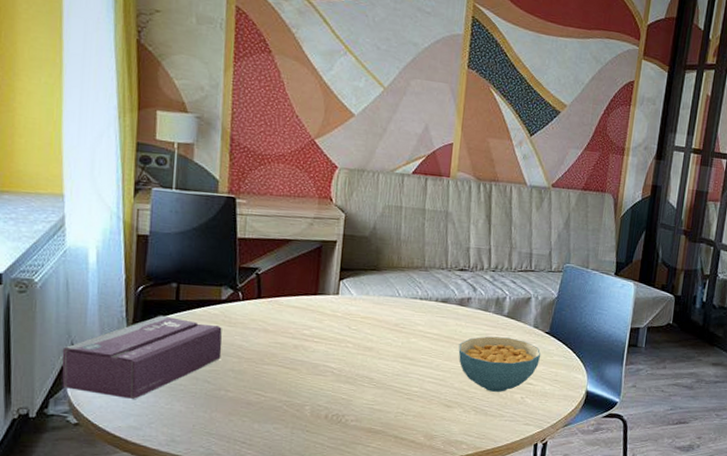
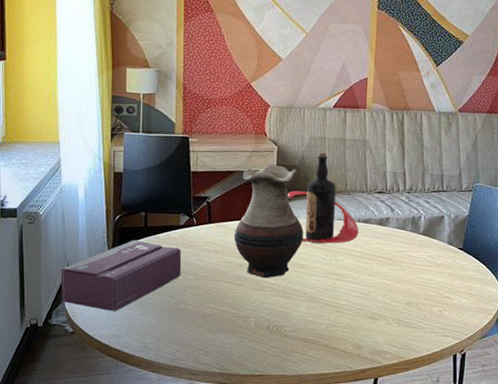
vase: none [288,234,372,362] -> present [234,165,303,279]
bottle: none [355,222,437,325] -> present [288,152,359,244]
cereal bowl: present [458,336,541,392] -> none [380,253,456,305]

